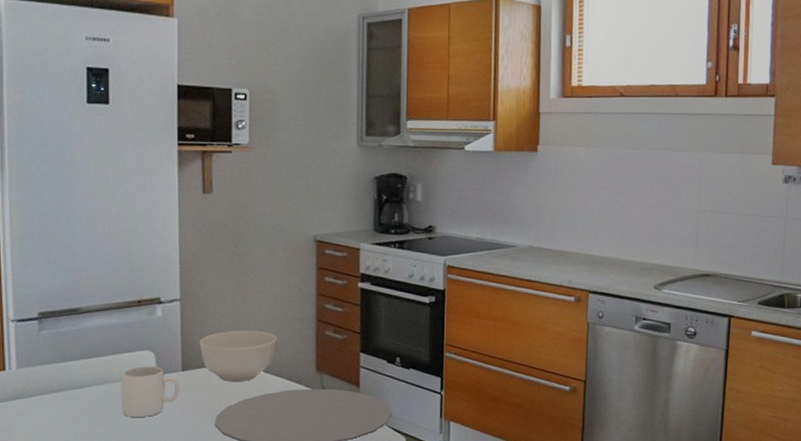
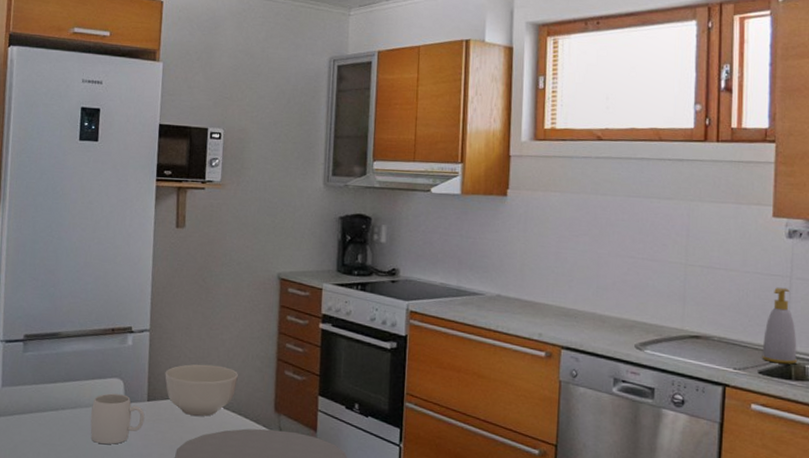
soap bottle: none [761,227,790,295] -> present [762,287,798,365]

